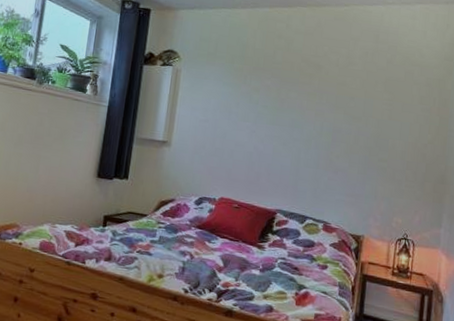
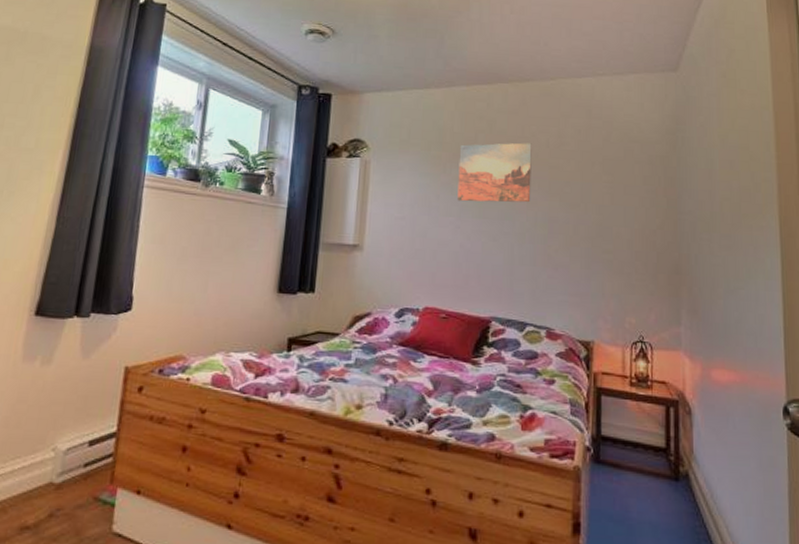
wall art: none [254,59,324,114] -> present [457,143,532,203]

